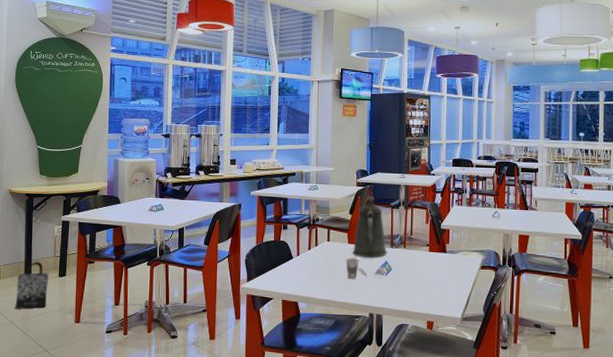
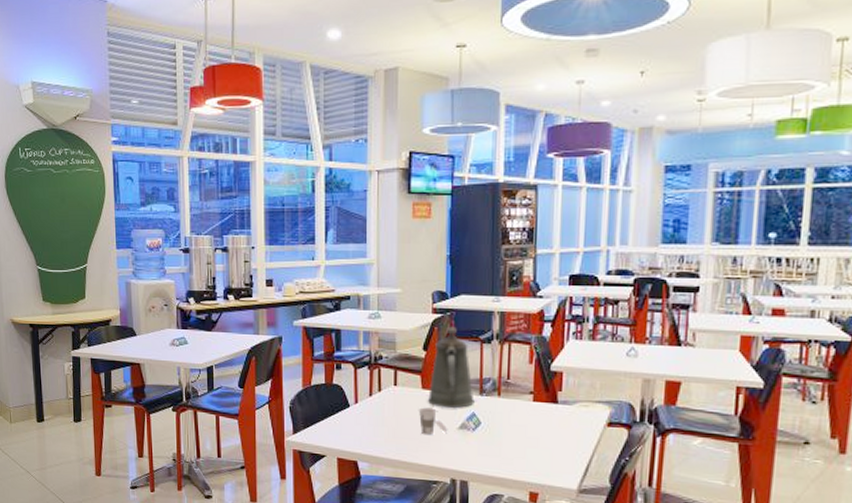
shopping bag: present [15,261,50,309] -> none [29,403,64,458]

